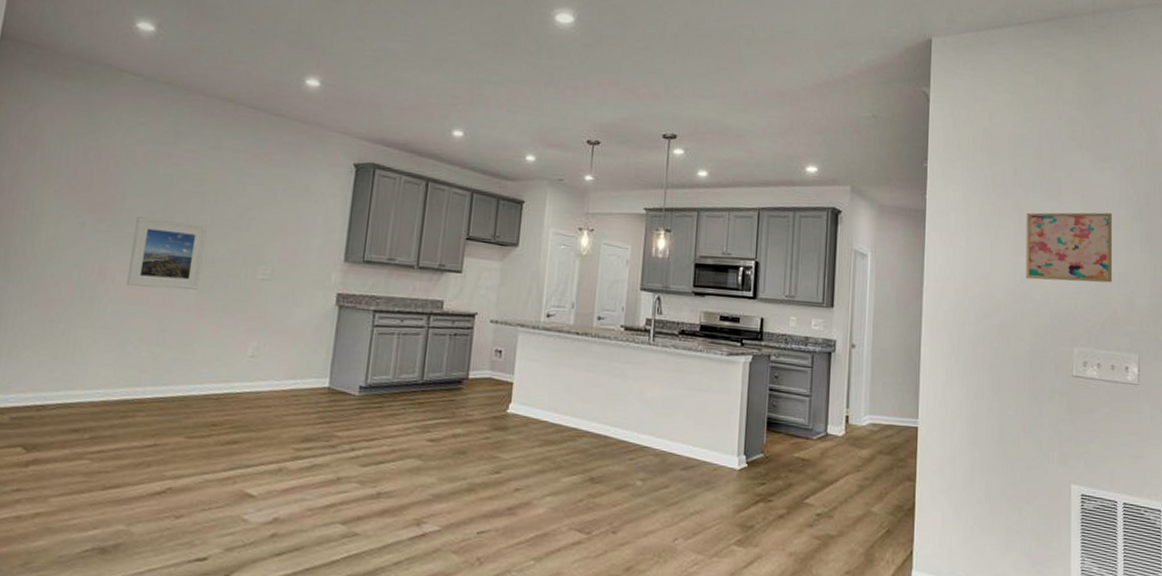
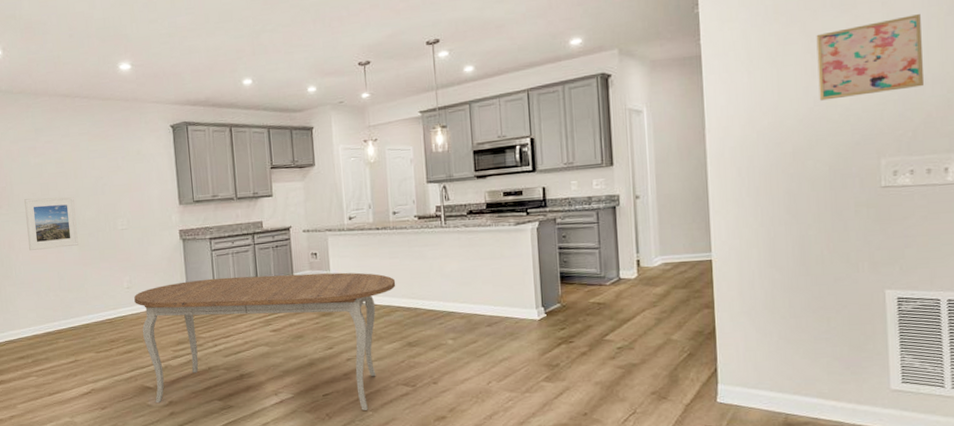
dining table: none [254,360,588,558] -> present [134,272,396,410]

